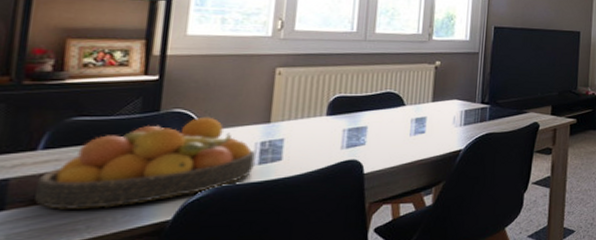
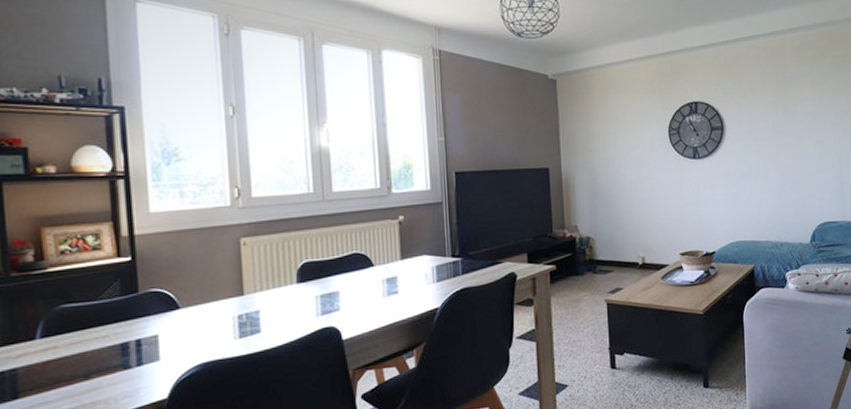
fruit bowl: present [35,118,255,209] -> none [42,295,235,395]

